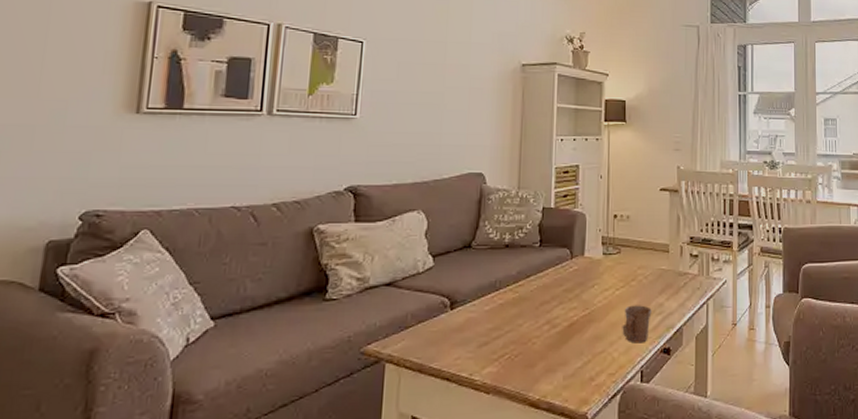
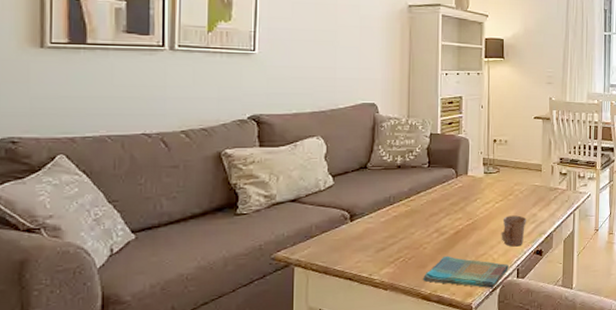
dish towel: none [531,353,631,395] -> present [423,255,509,288]

